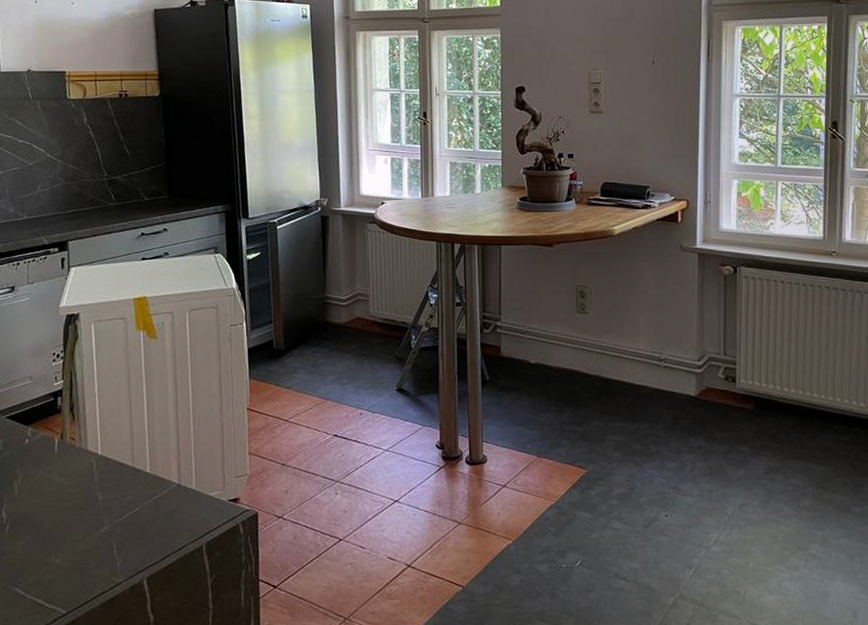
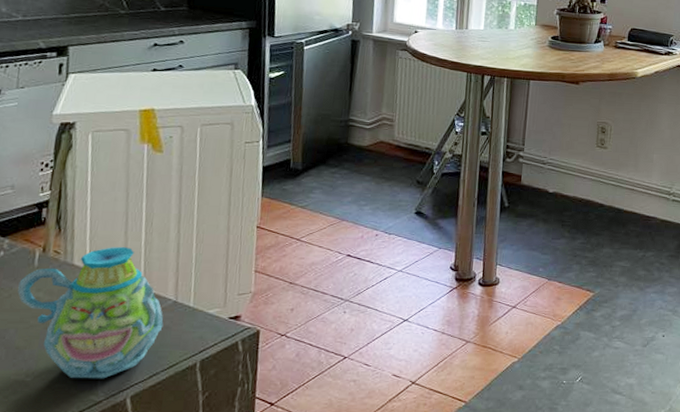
mug: none [43,431,170,561] -> present [18,246,164,379]

